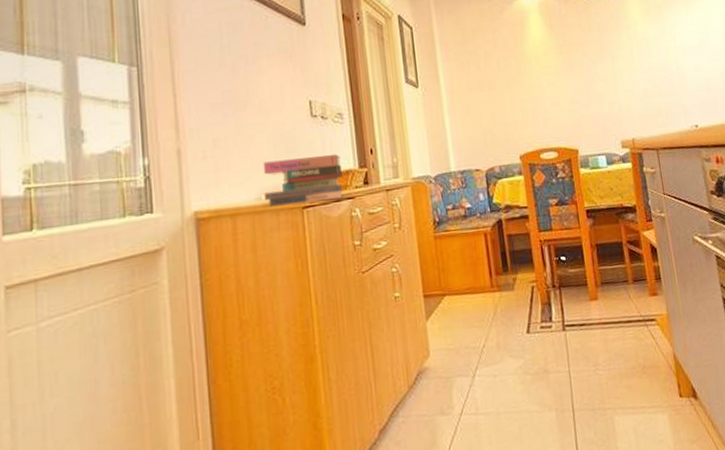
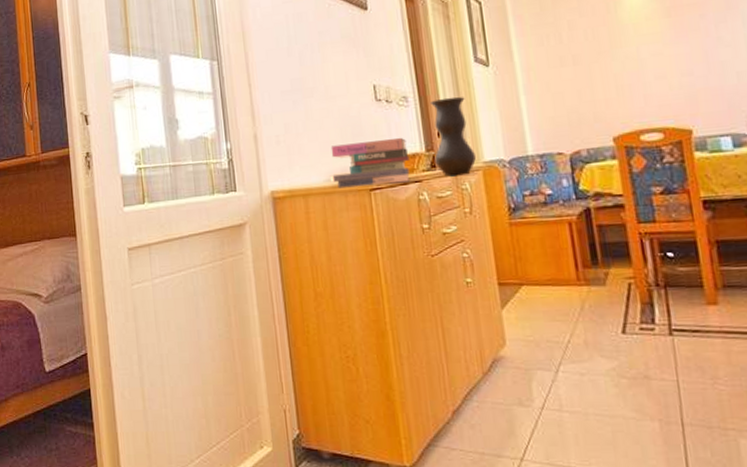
vase: none [363,115,405,193] -> present [429,97,476,177]

